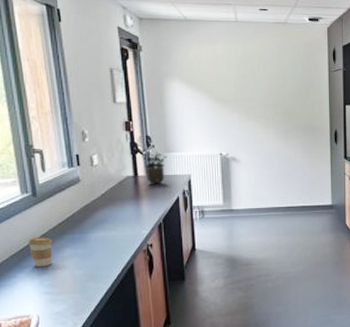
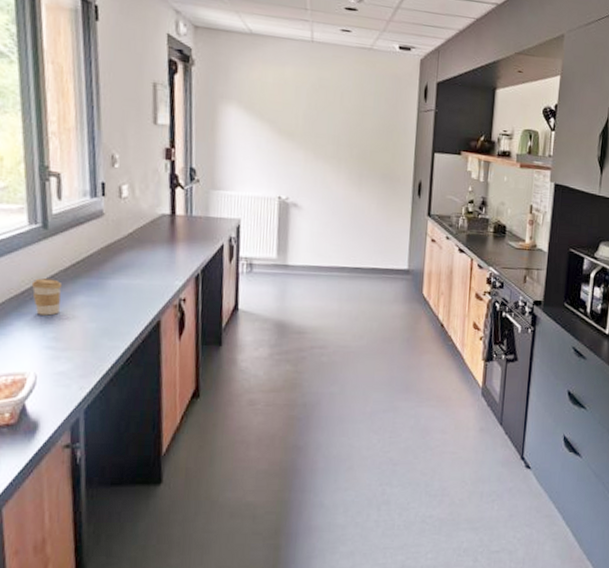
potted plant: present [137,144,167,184] -> none [178,176,214,227]

